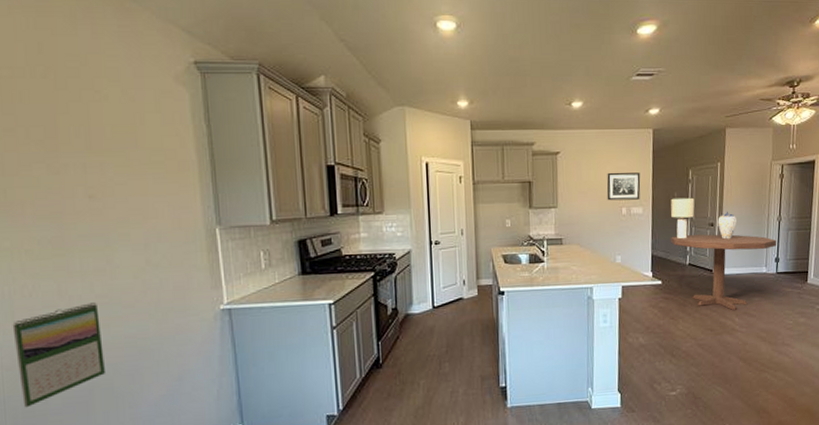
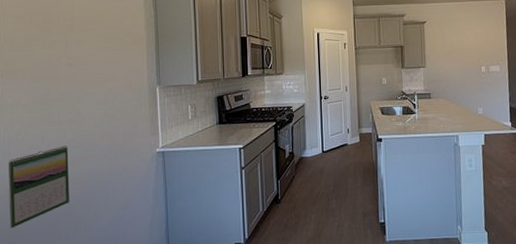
wall art: present [606,172,641,201] -> none [467,36,497,61]

